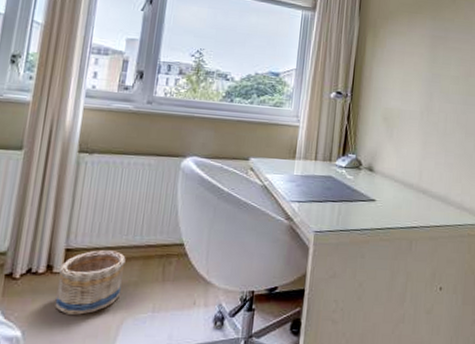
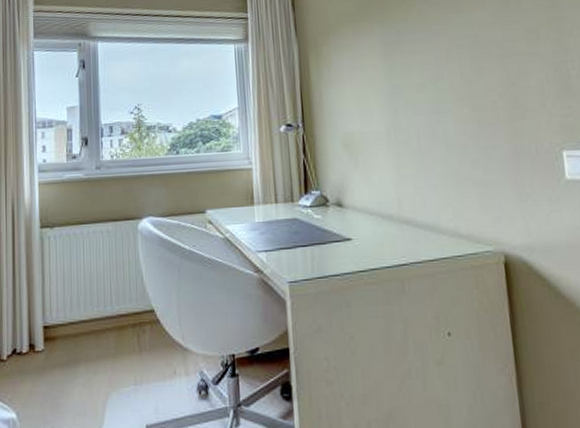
basket: present [54,250,126,315] -> none [40,324,101,393]

